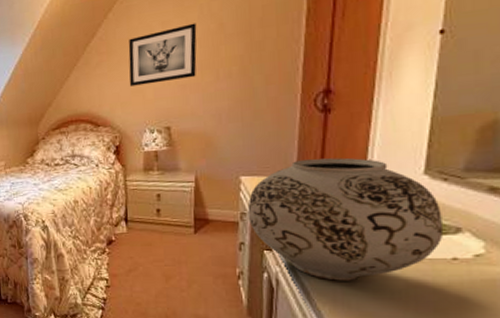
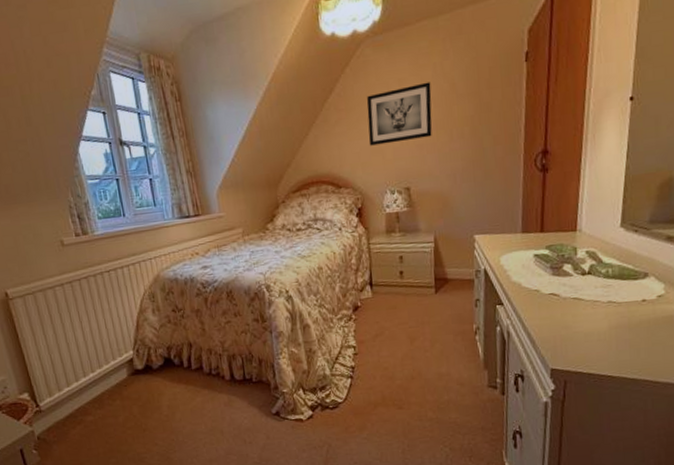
vase: present [247,157,444,281] -> none [481,214,636,329]

